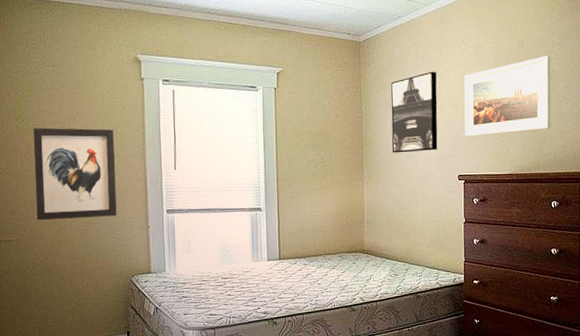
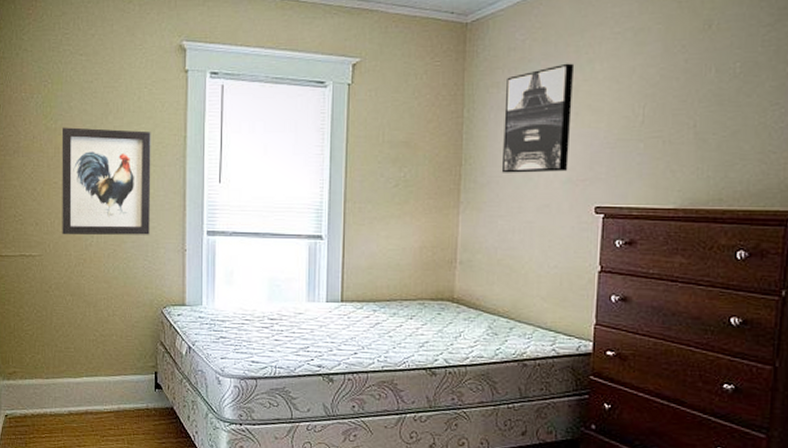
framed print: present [464,56,551,137] -> none [610,41,754,155]

